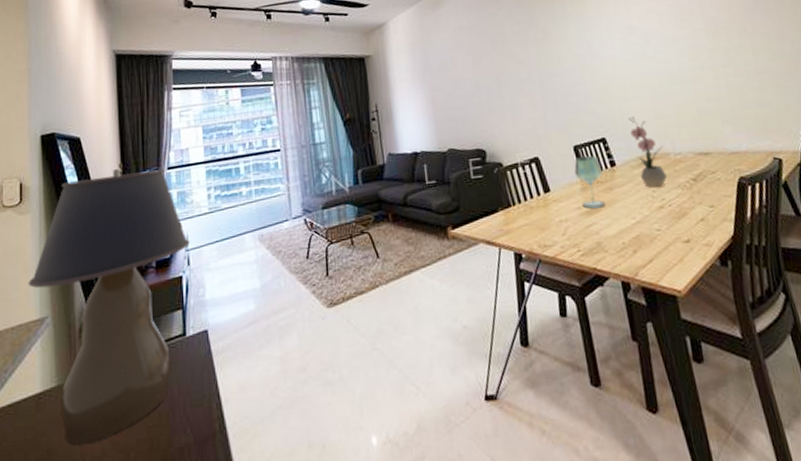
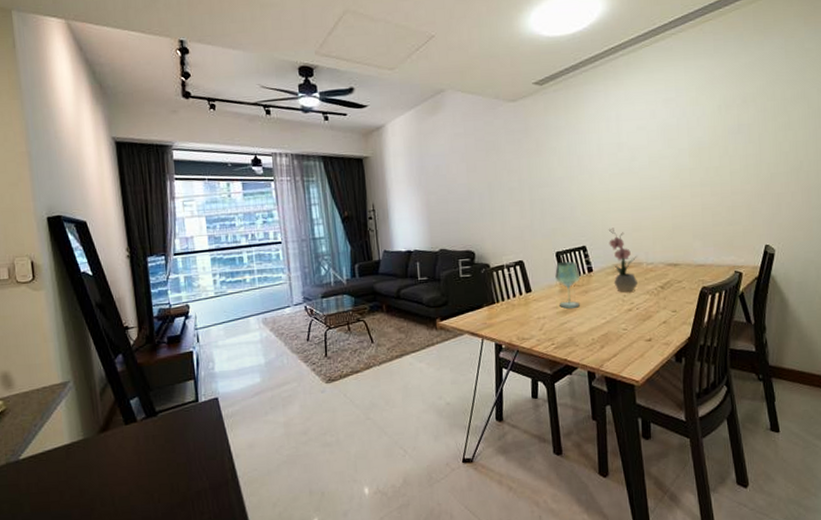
table lamp: present [28,168,190,445] -> none [48,252,198,486]

